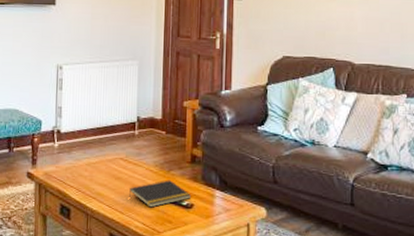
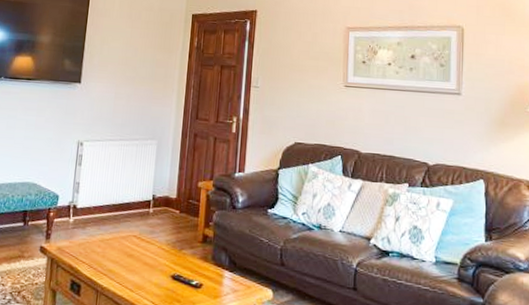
notepad: present [128,180,191,208] -> none [139,259,200,286]

